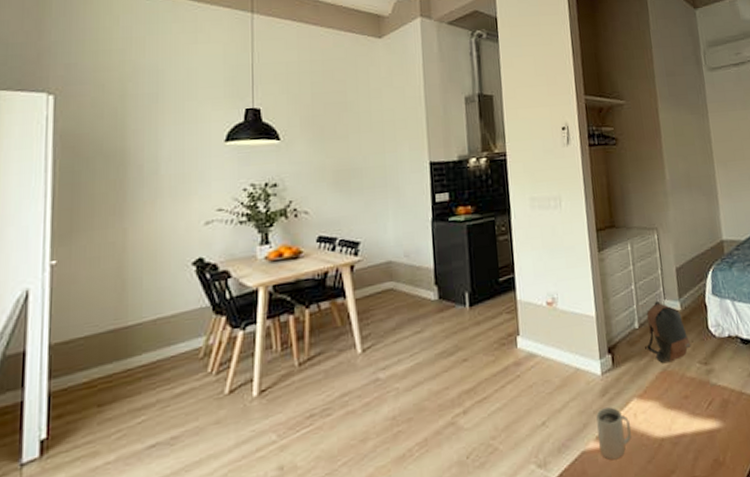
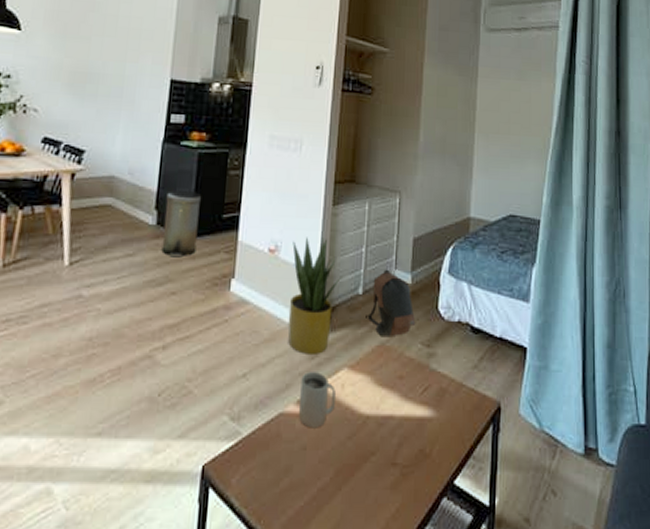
pedal bin: none [443,262,480,326] -> present [161,191,202,256]
planter: none [567,283,618,393] -> present [287,237,343,354]

